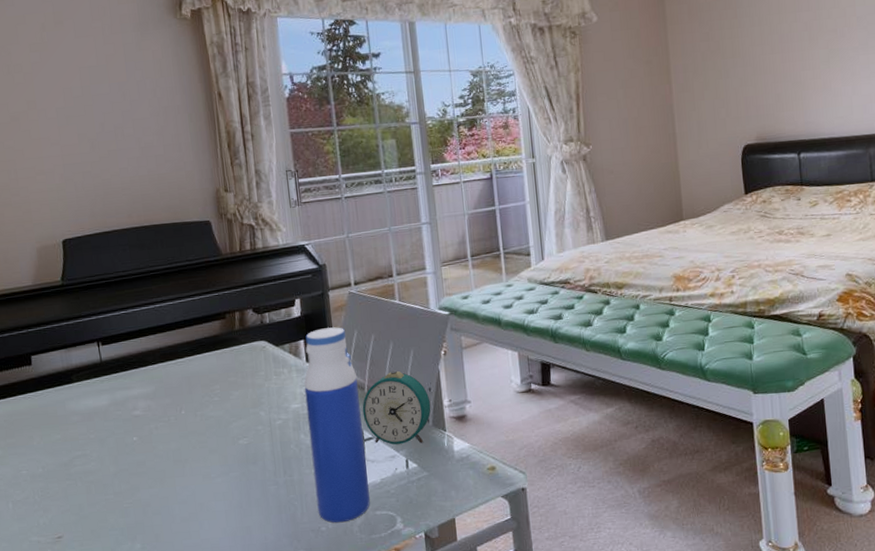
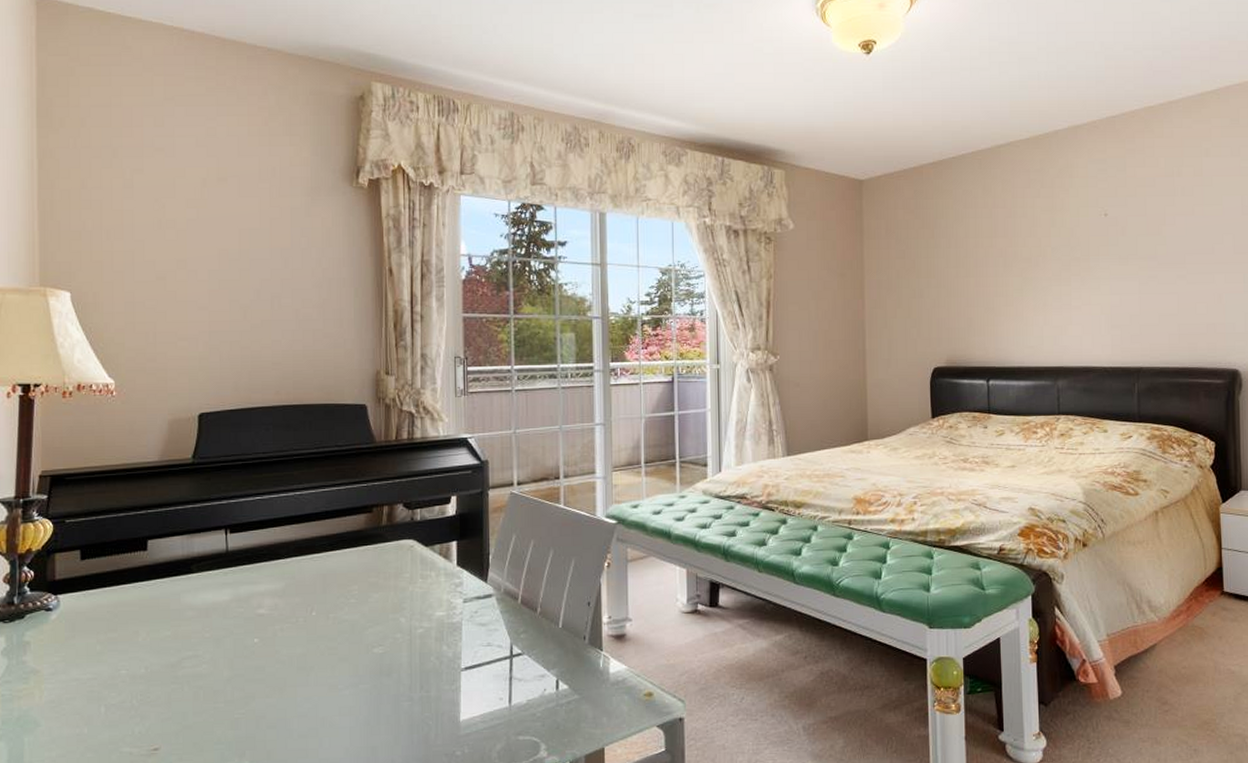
water bottle: present [304,327,370,523] -> none [452,529,513,748]
alarm clock: present [362,370,431,445] -> none [514,581,589,663]

